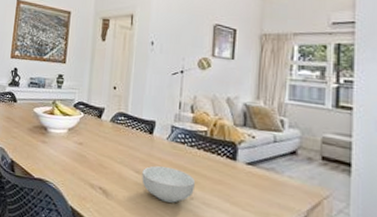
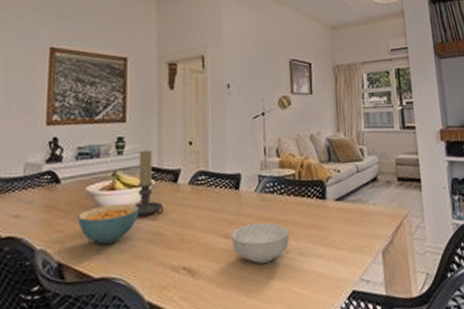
cereal bowl: none [26,125,70,155] -> present [77,203,139,244]
candle holder: none [66,87,88,142] -> present [134,149,163,217]

